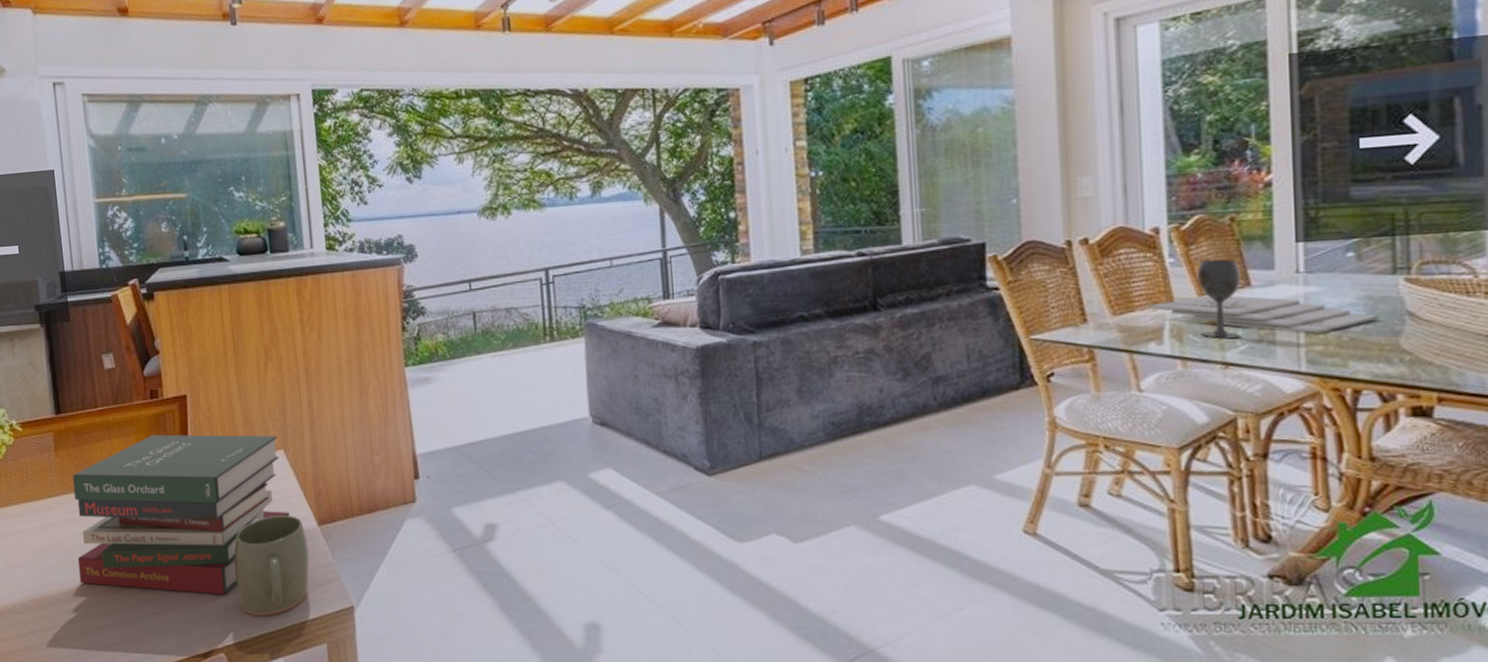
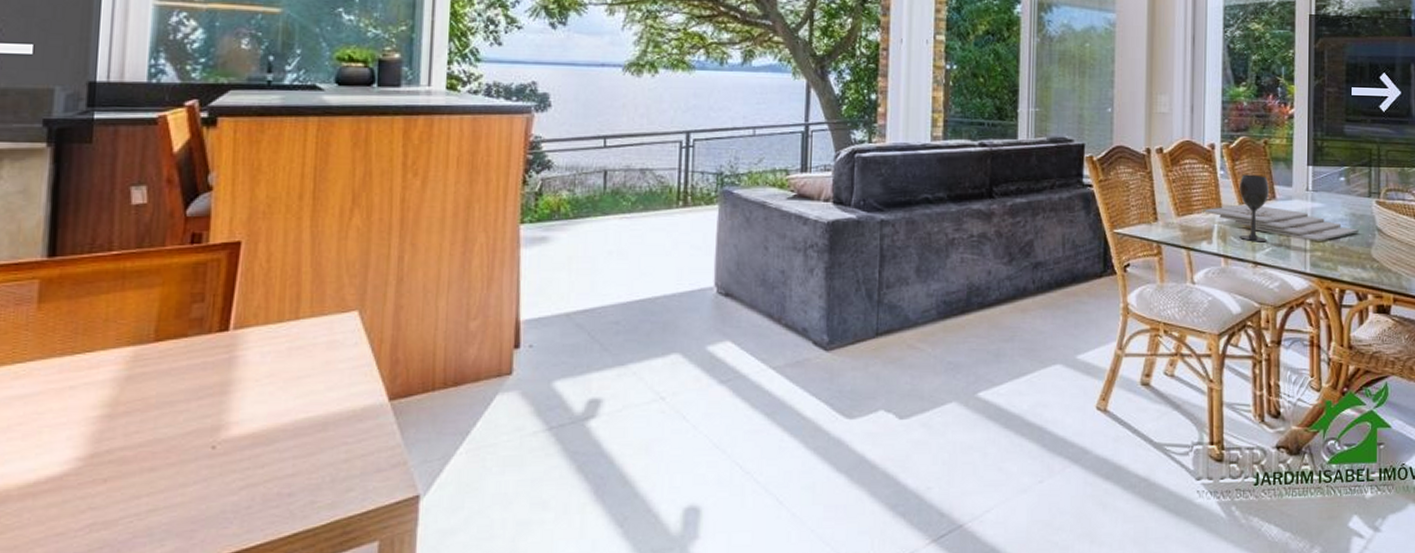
books: present [72,434,290,595] -> none [43,288,354,486]
mug: present [233,515,309,615] -> none [269,387,373,510]

